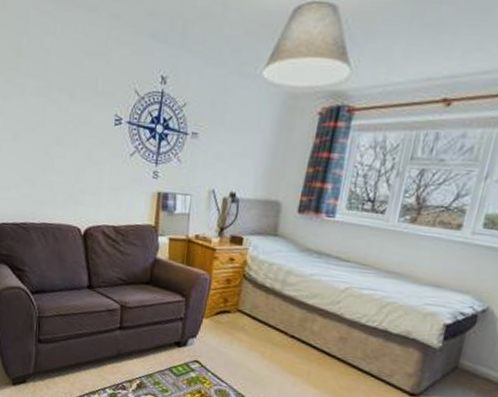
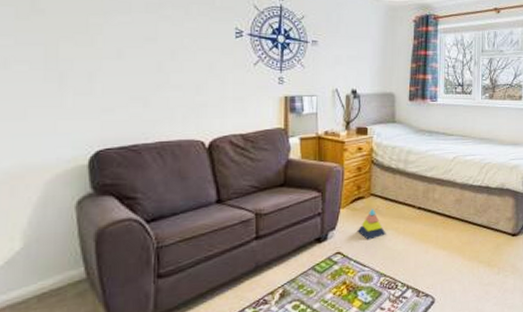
stacking toy: none [218,325,250,357] -> present [357,209,386,240]

